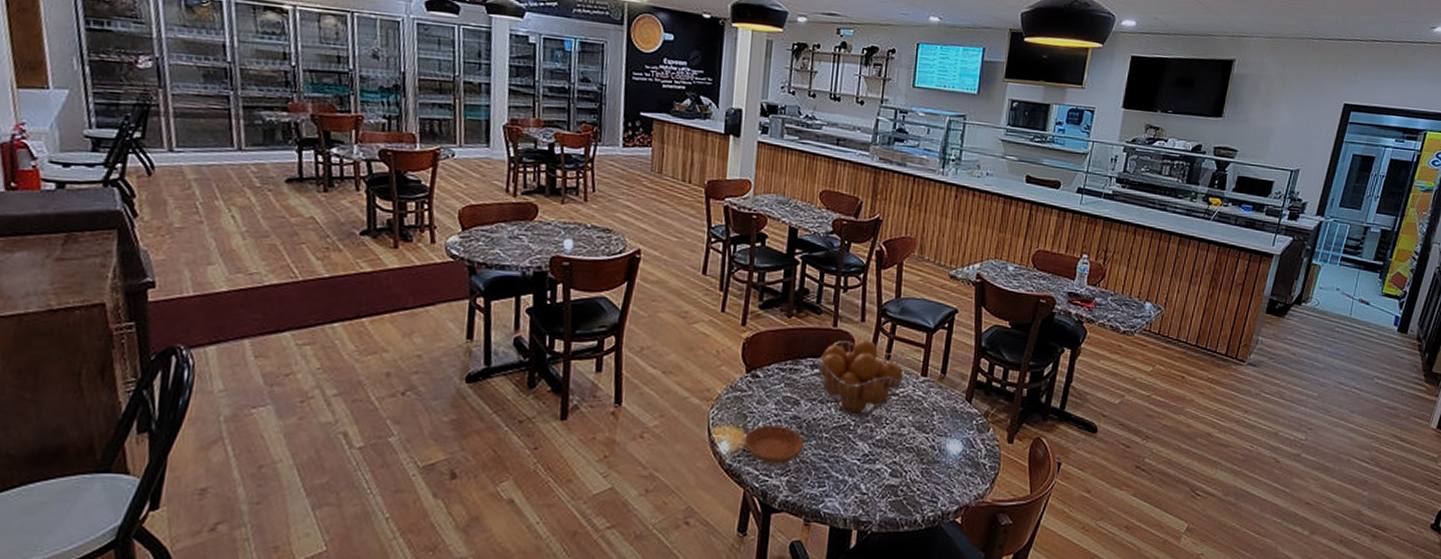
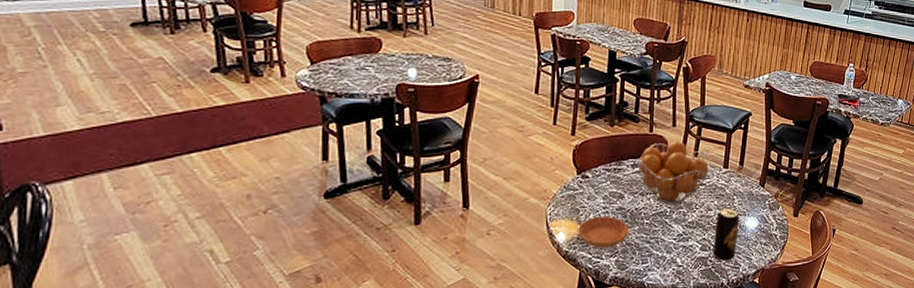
beverage can: none [905,426,939,493] -> present [713,208,739,262]

